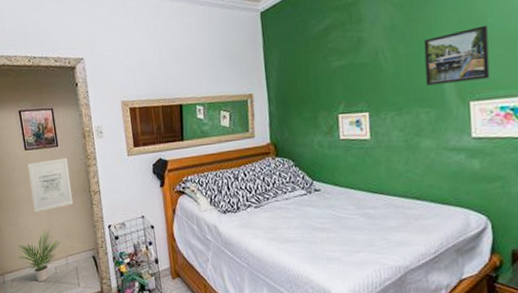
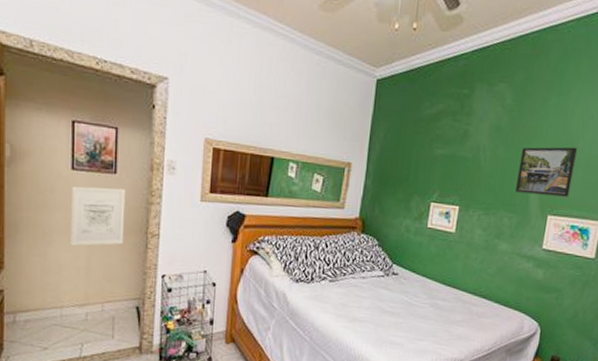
potted plant: present [18,230,61,282] -> none [39,269,99,328]

